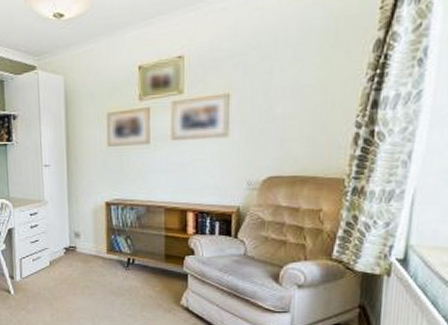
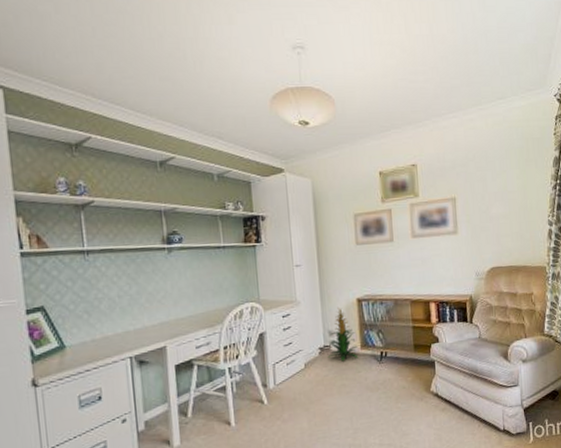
indoor plant: none [72,209,104,264] -> present [327,307,359,362]

